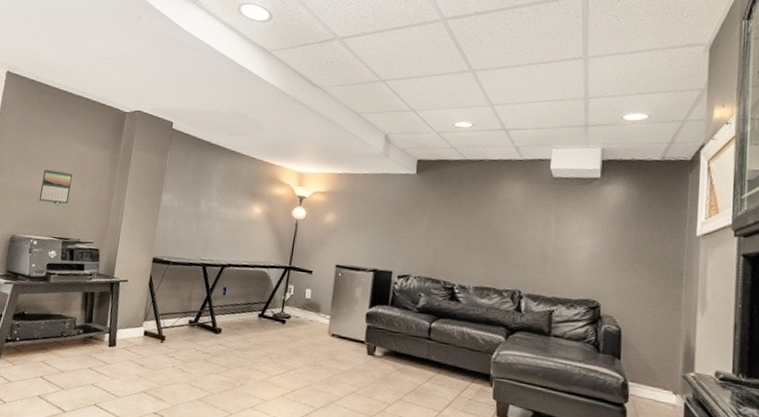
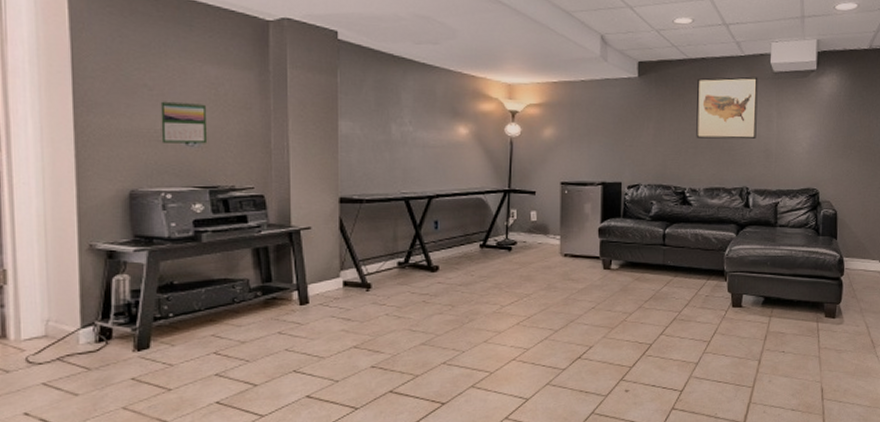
wall art: none [469,178,537,242] -> present [696,76,758,140]

